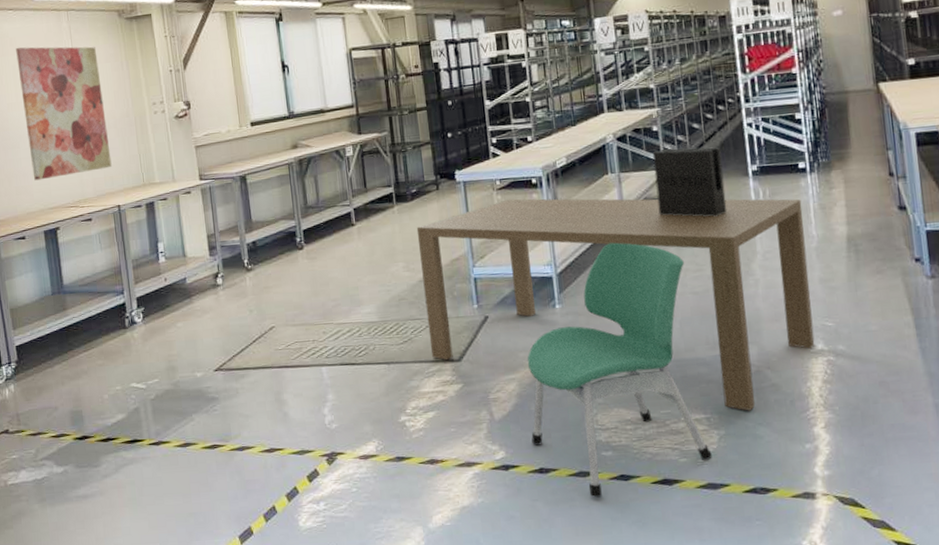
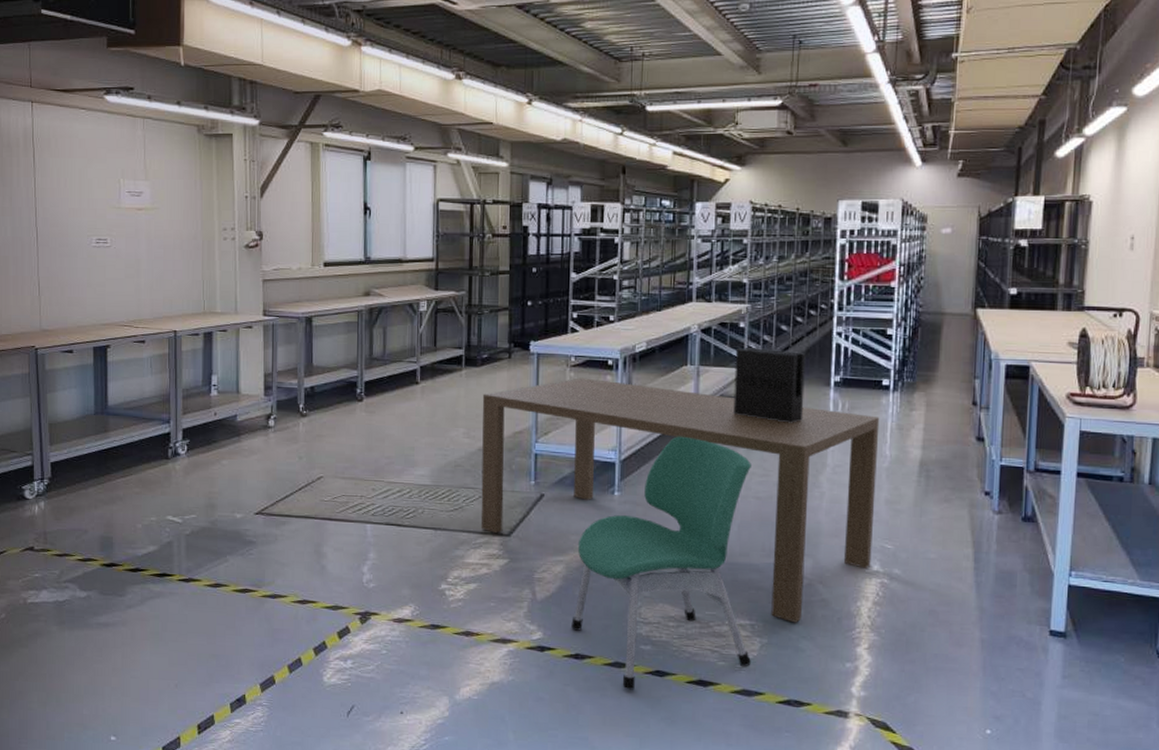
wall art: present [16,46,112,181] -> none [84,150,173,294]

